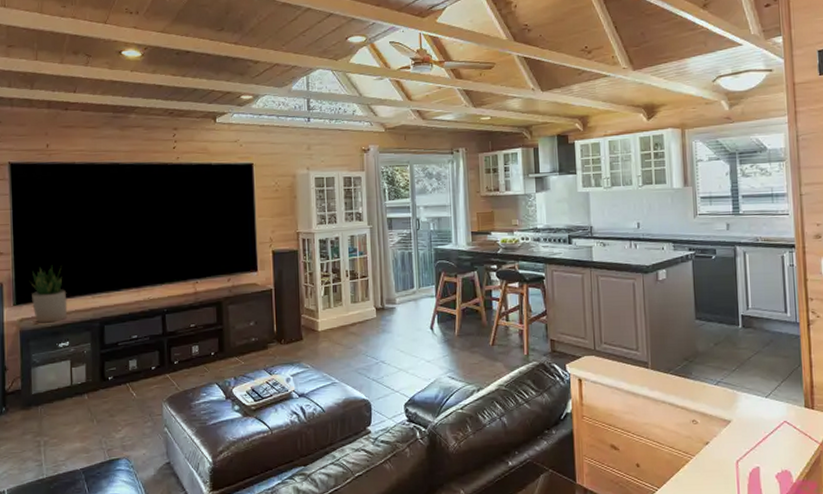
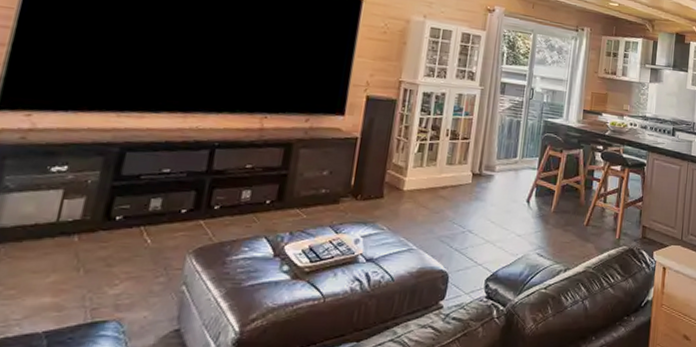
planter: present [29,265,68,323] -> none [22,67,83,140]

